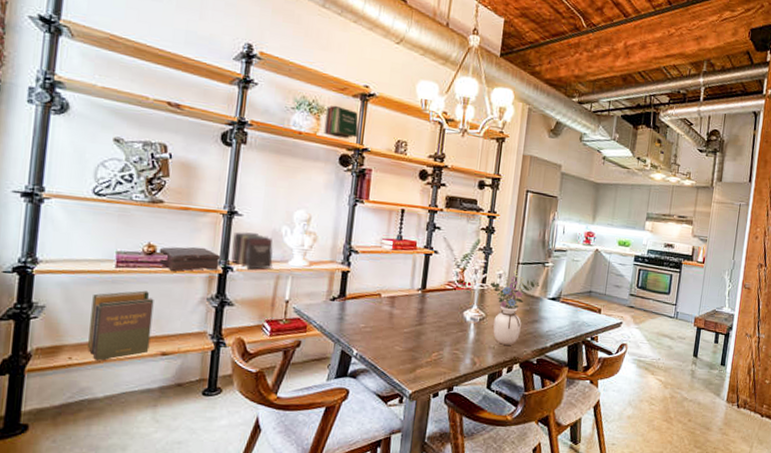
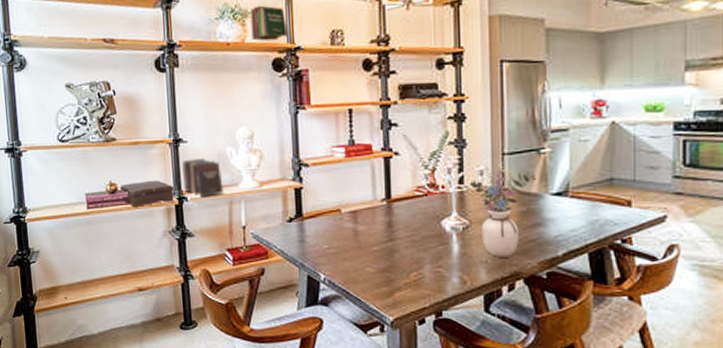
books: present [88,290,154,362] -> none [74,229,127,300]

